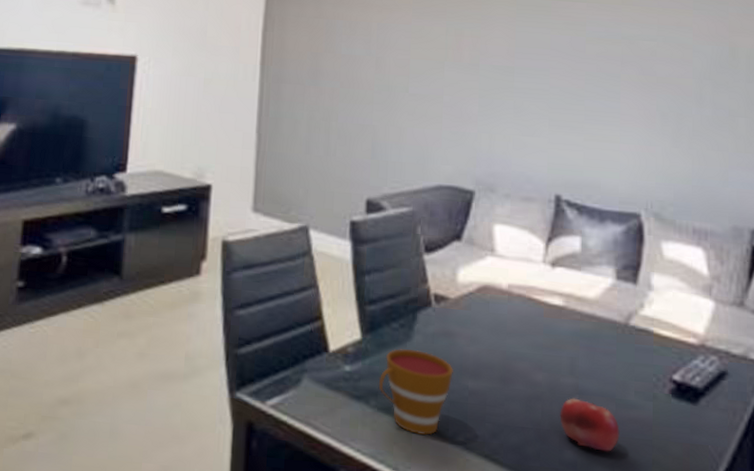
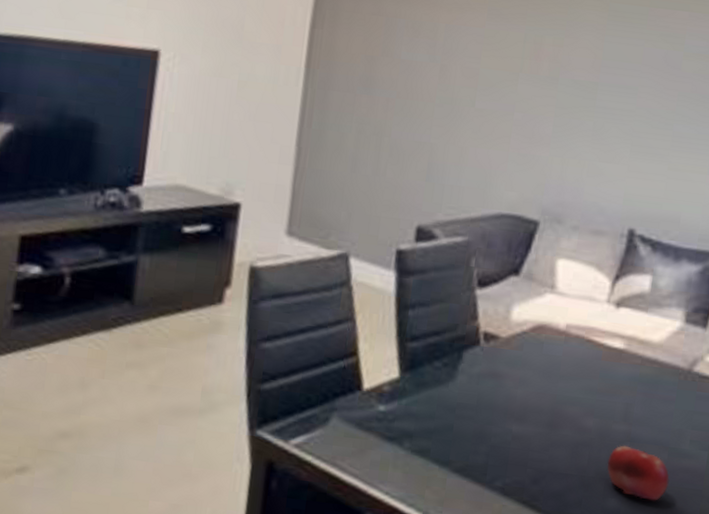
cup: present [378,349,454,435] -> none [414,389,498,480]

